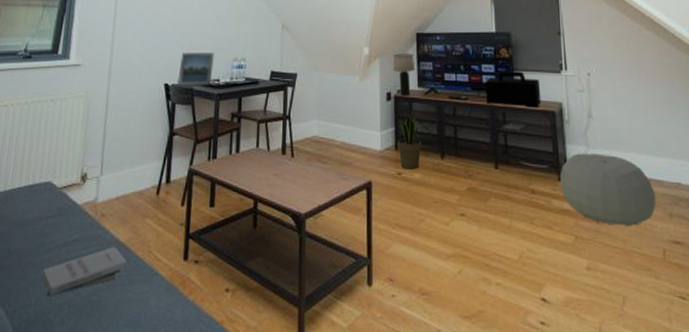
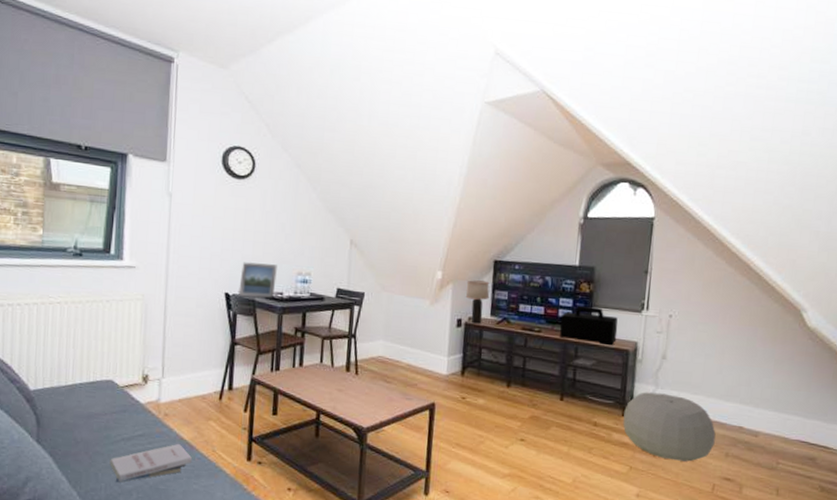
potted plant: present [397,117,424,169] -> none [463,344,493,395]

